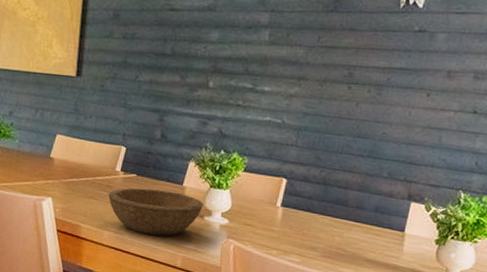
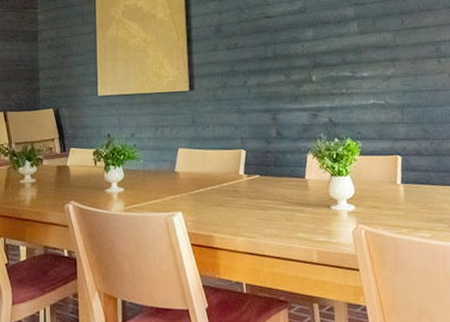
bowl: present [108,188,204,236] -> none [236,186,328,234]

